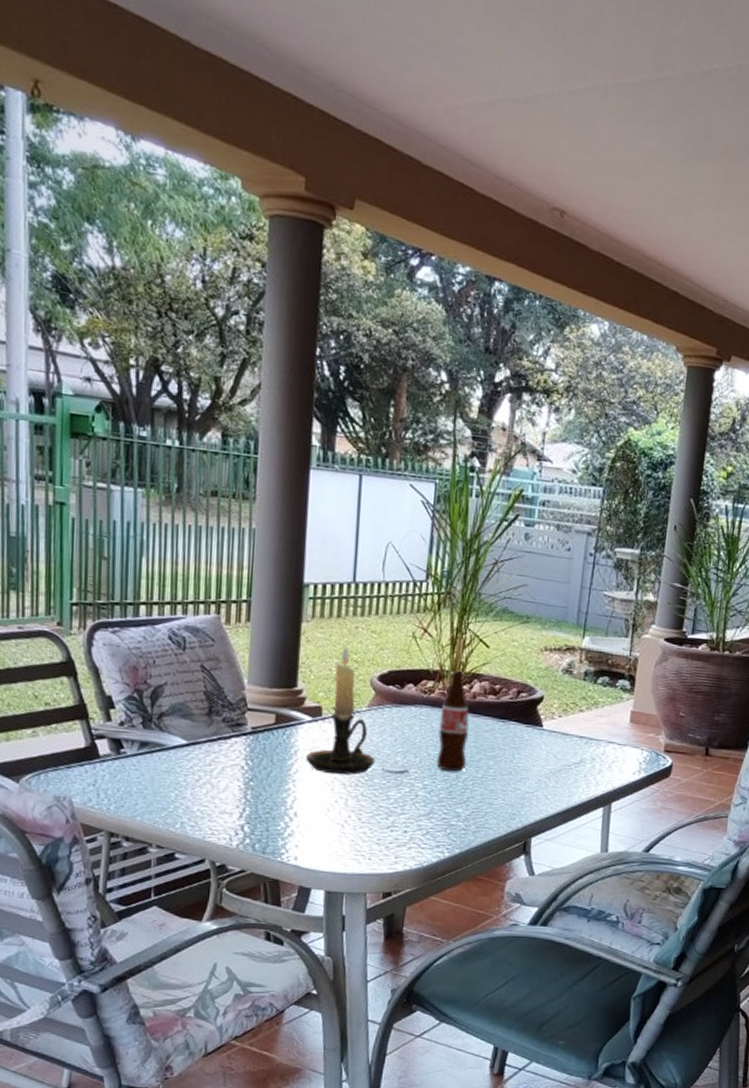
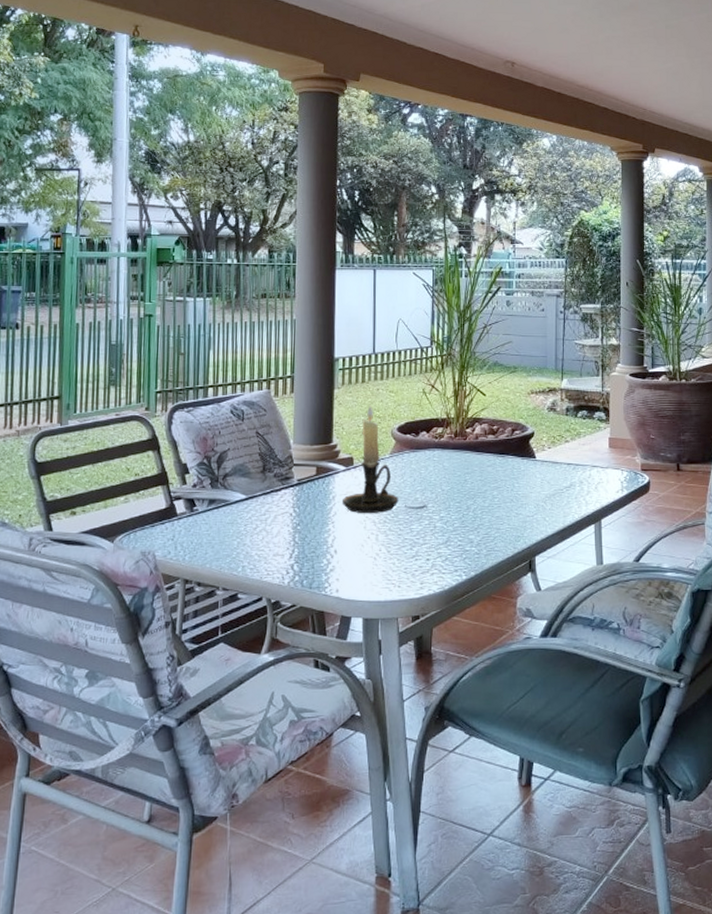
bottle: present [436,671,469,772] -> none [449,418,475,504]

